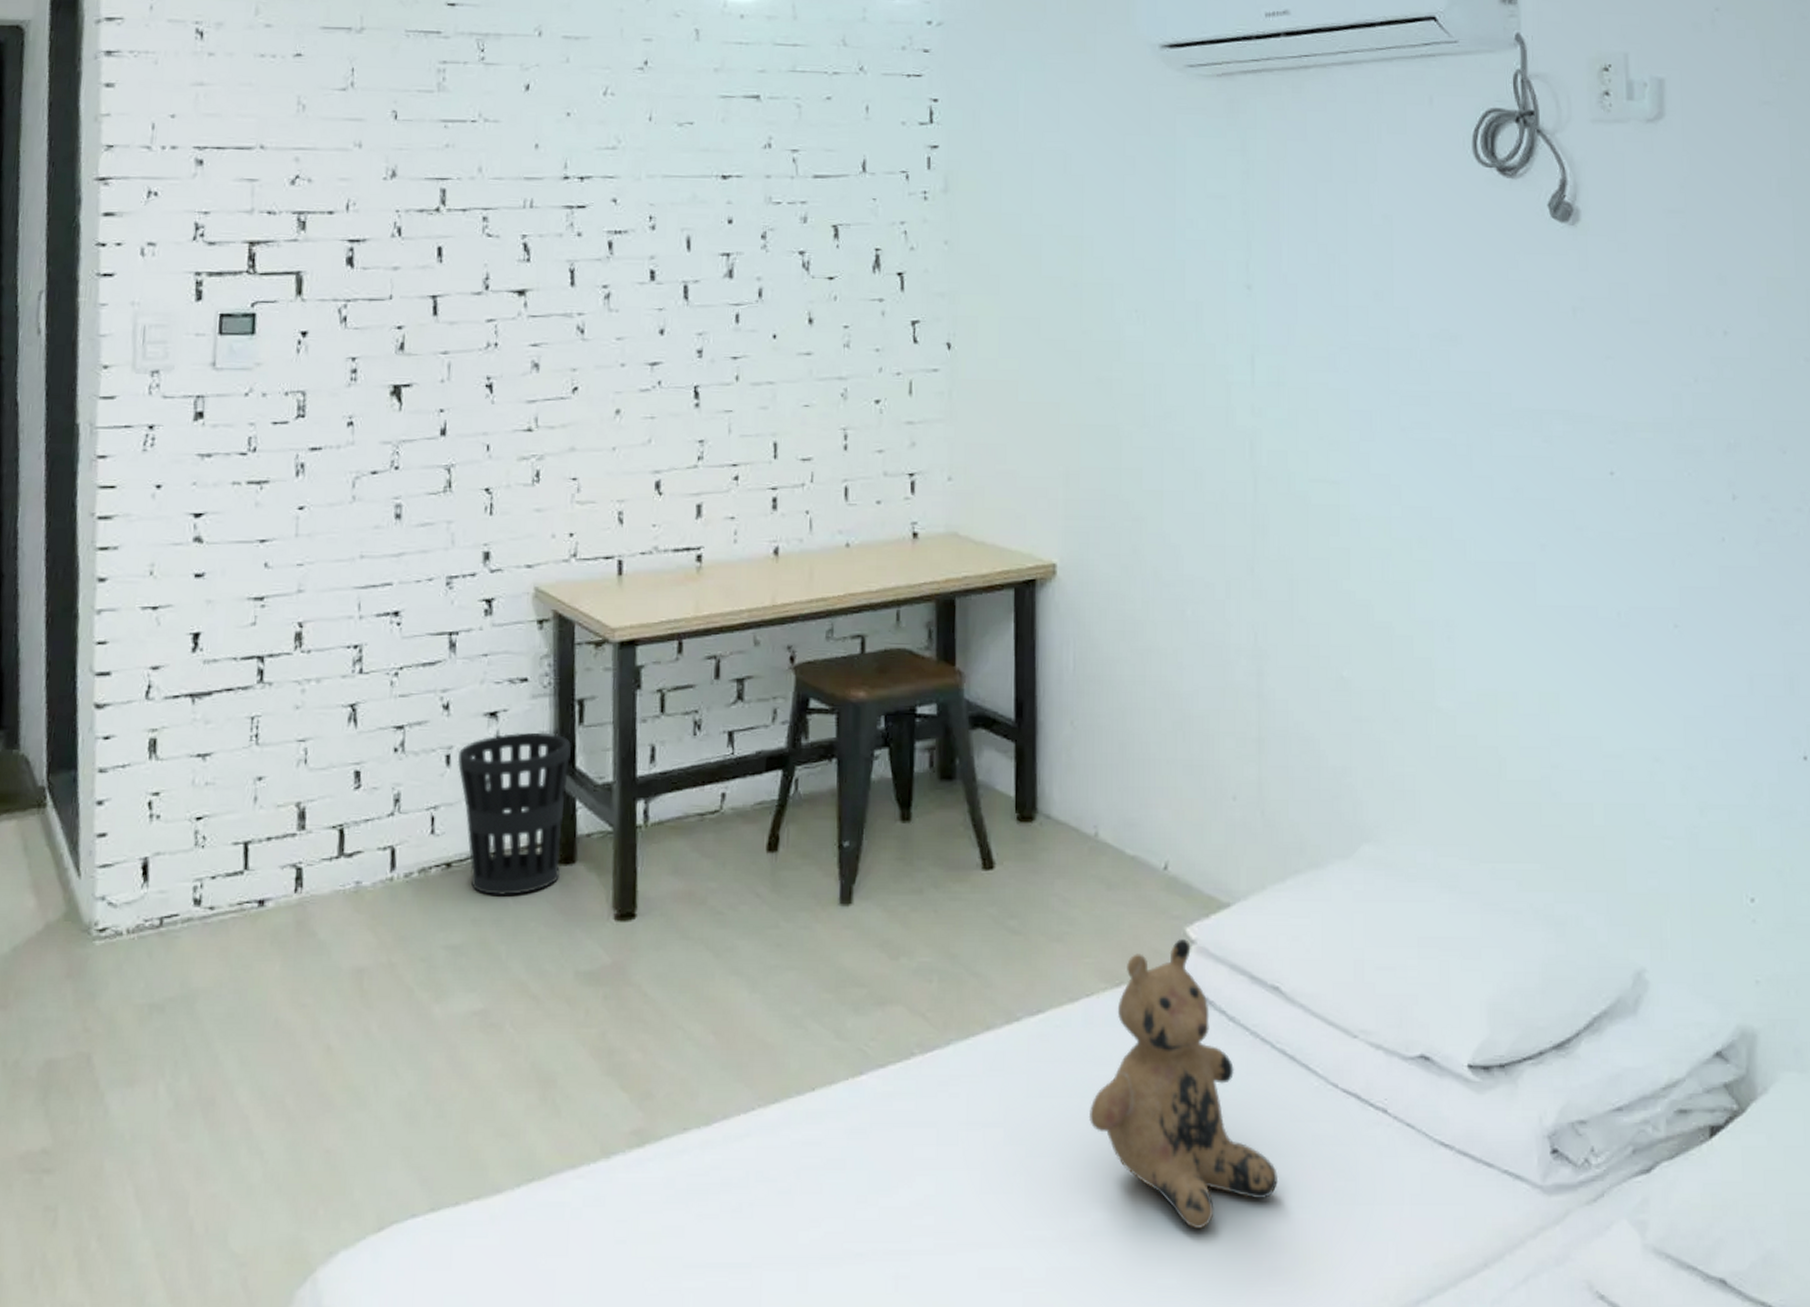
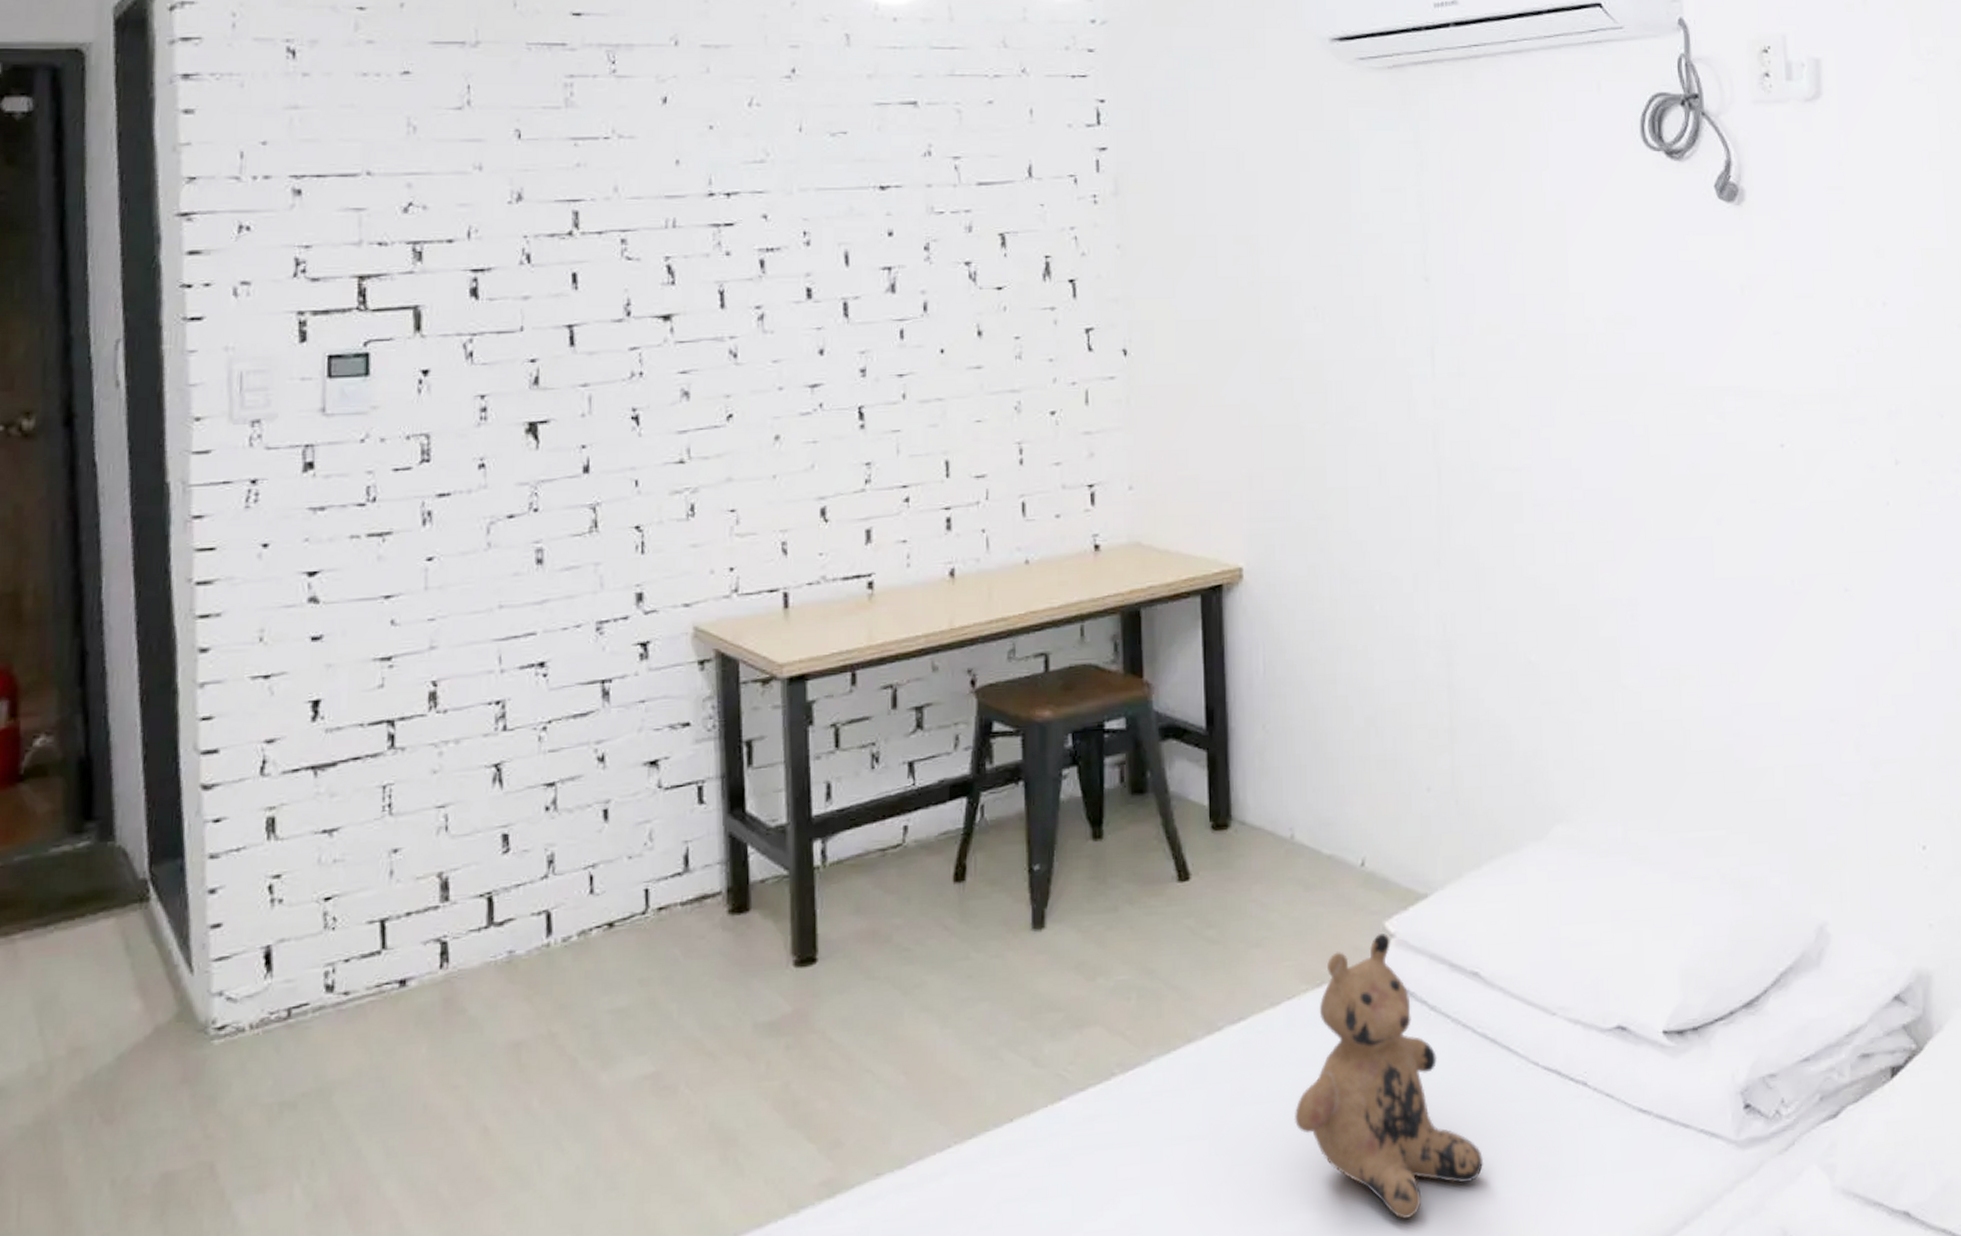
wastebasket: present [457,732,572,897] -> none [616,778,741,953]

